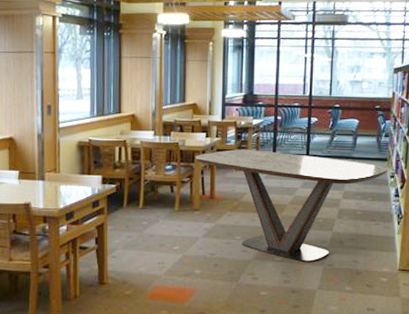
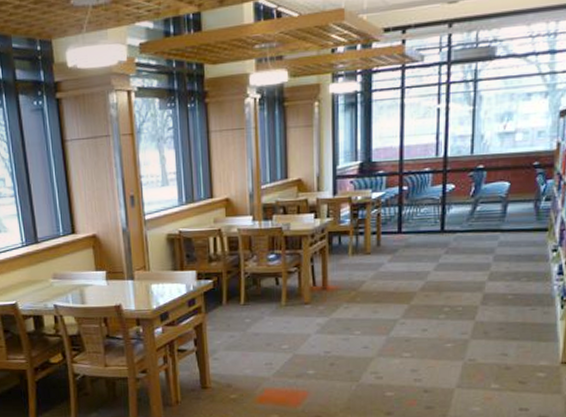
dining table: present [196,149,387,262] -> none [303,229,548,357]

